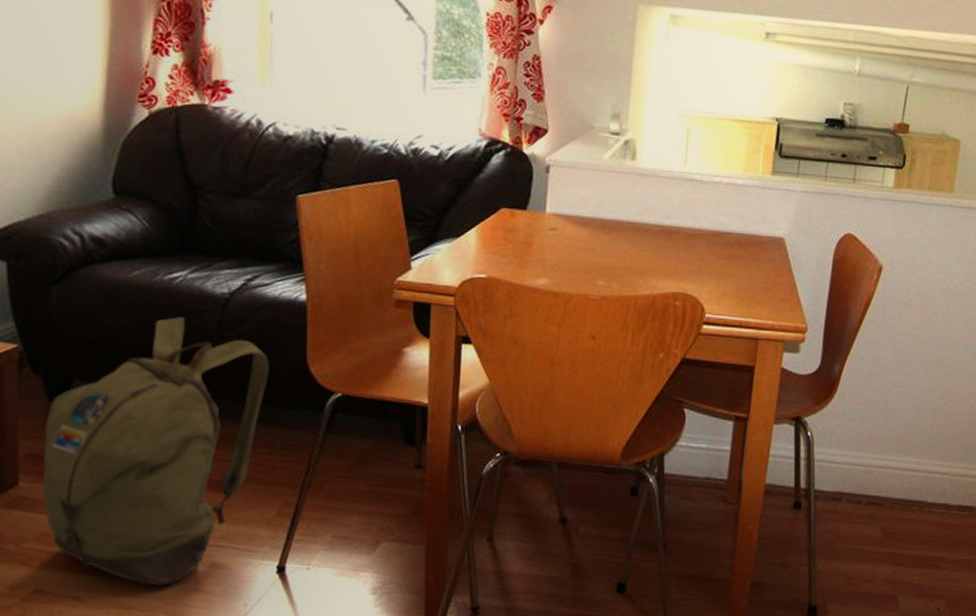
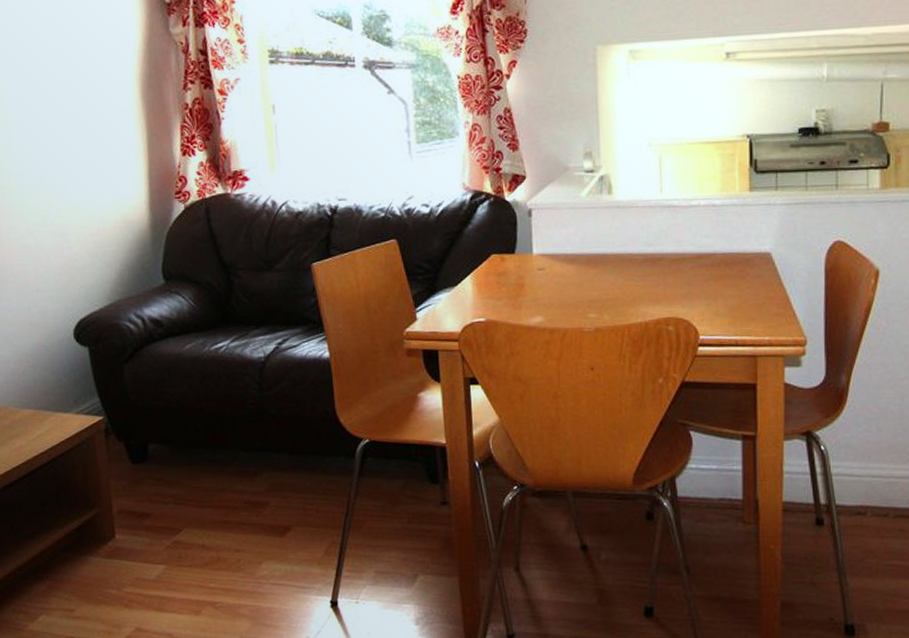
backpack: present [44,317,269,586] -> none [131,382,305,622]

